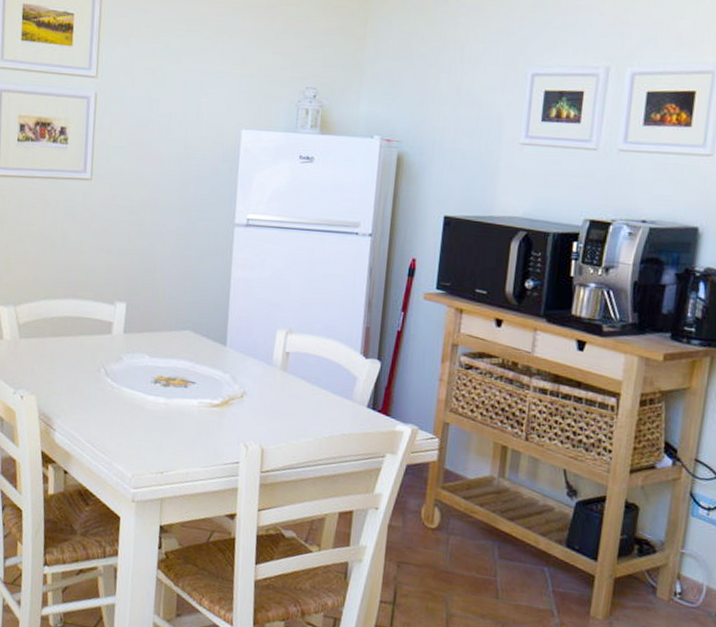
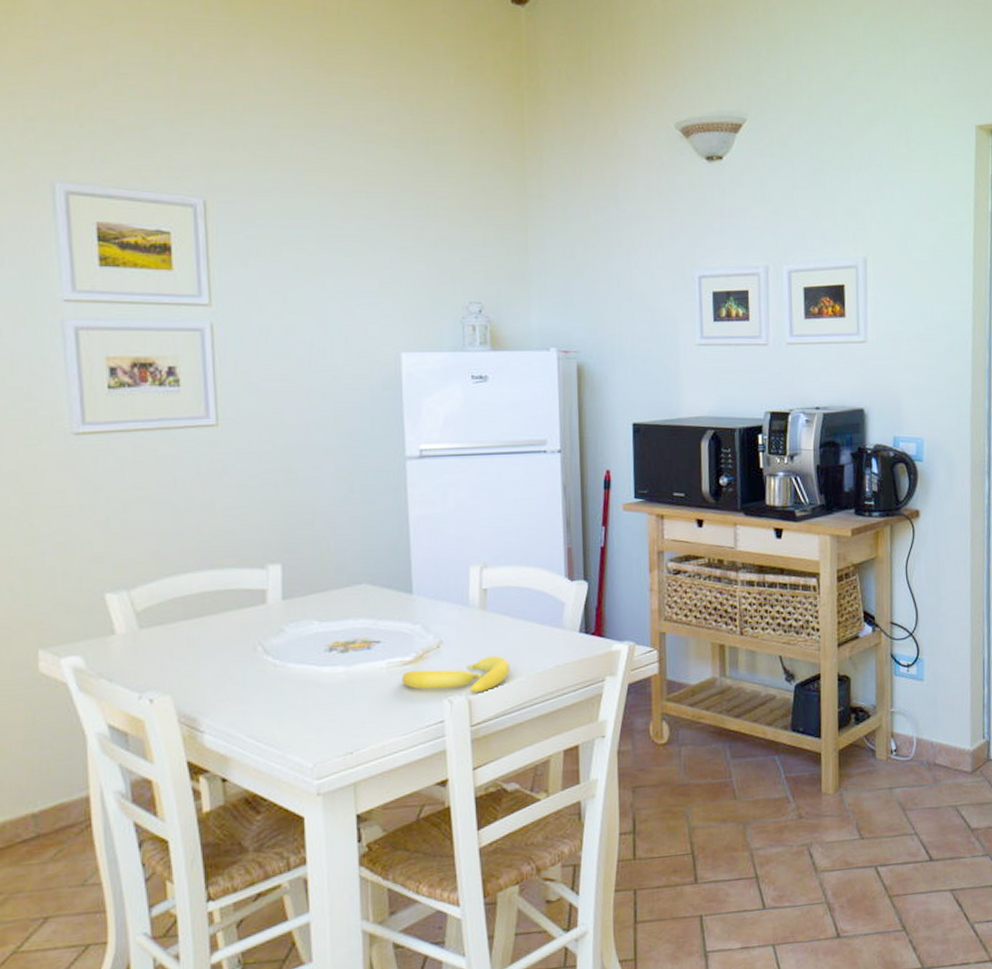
banana: none [209,412,301,444] -> present [402,655,510,692]

